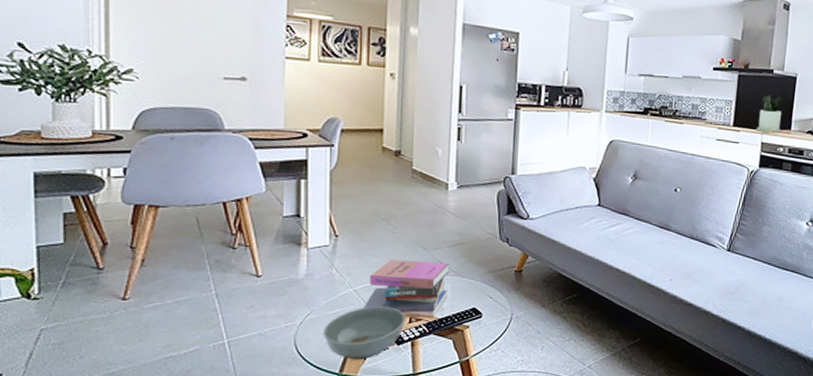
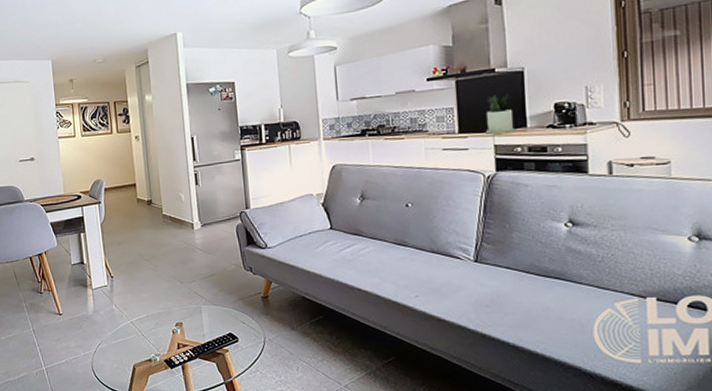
bowl: present [322,306,405,360] -> none [111,335,174,382]
books: present [363,259,449,319] -> none [140,293,206,345]

